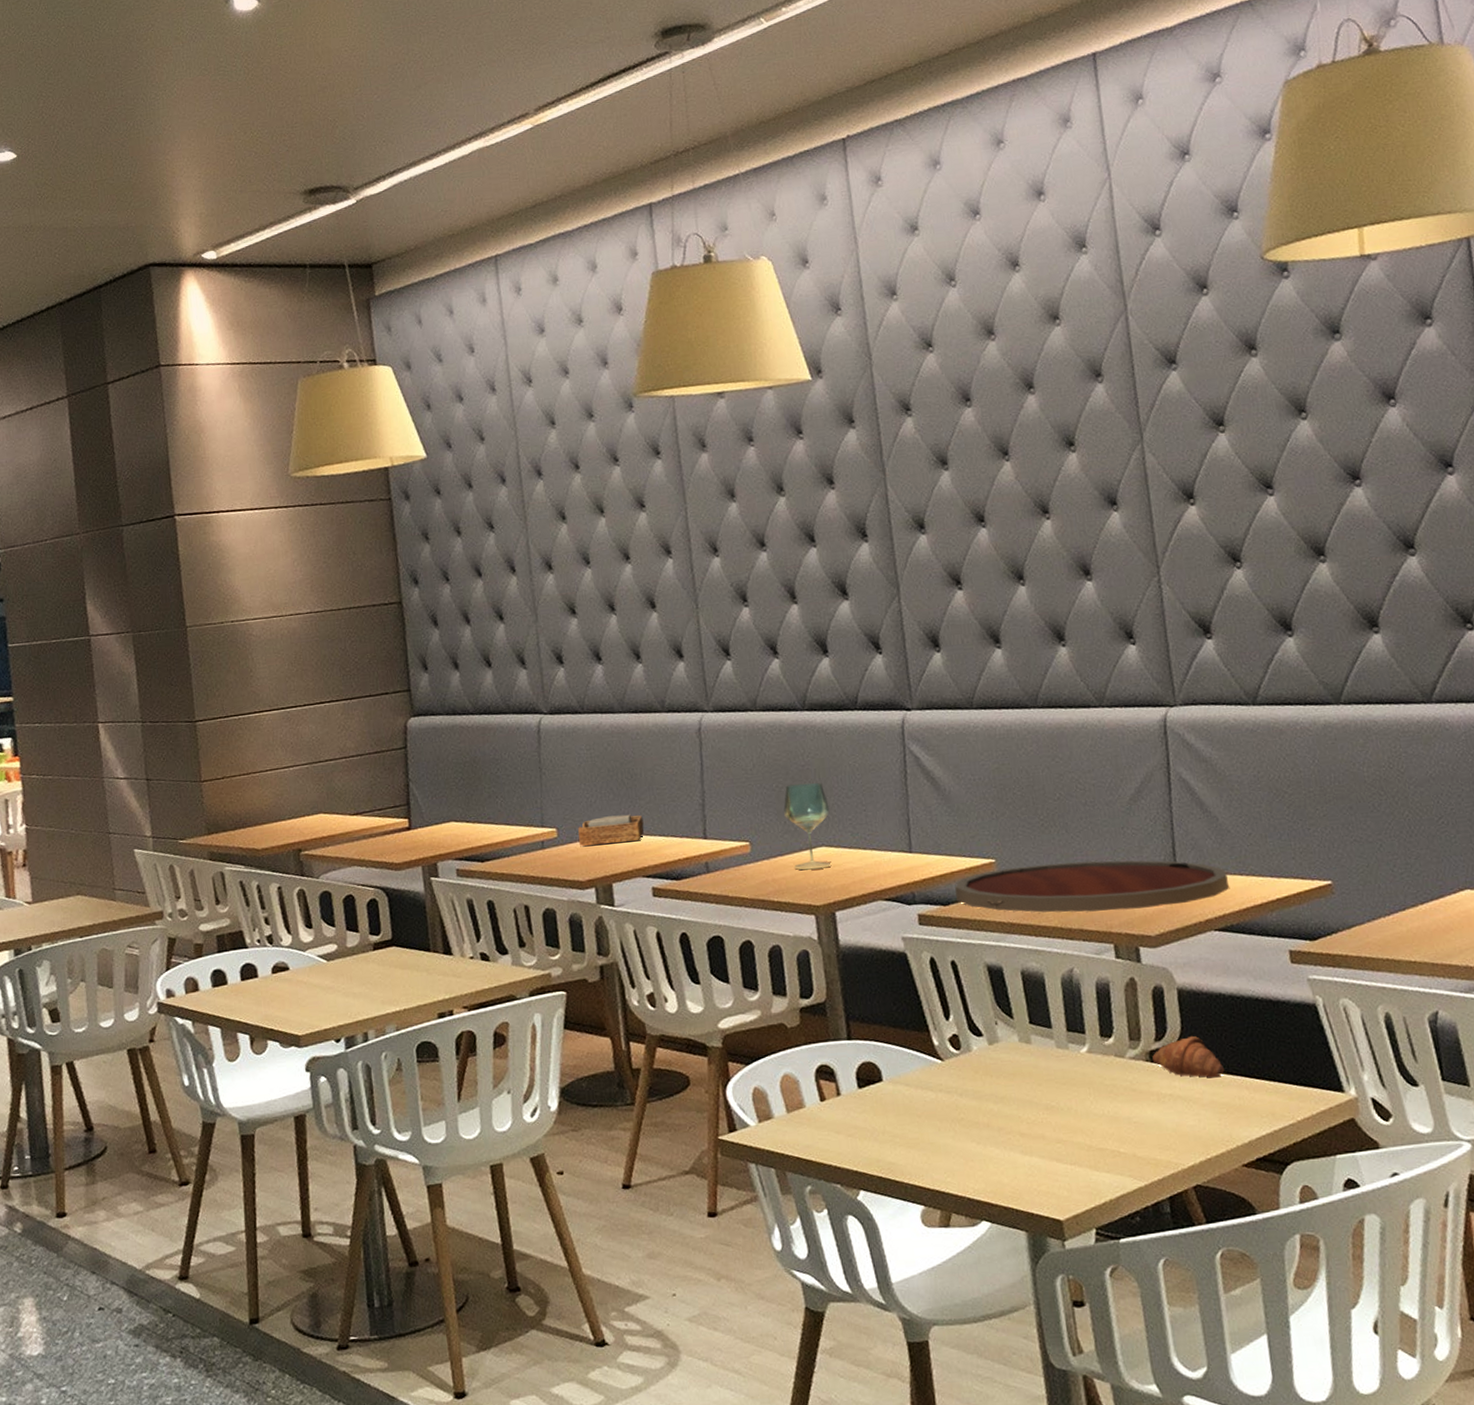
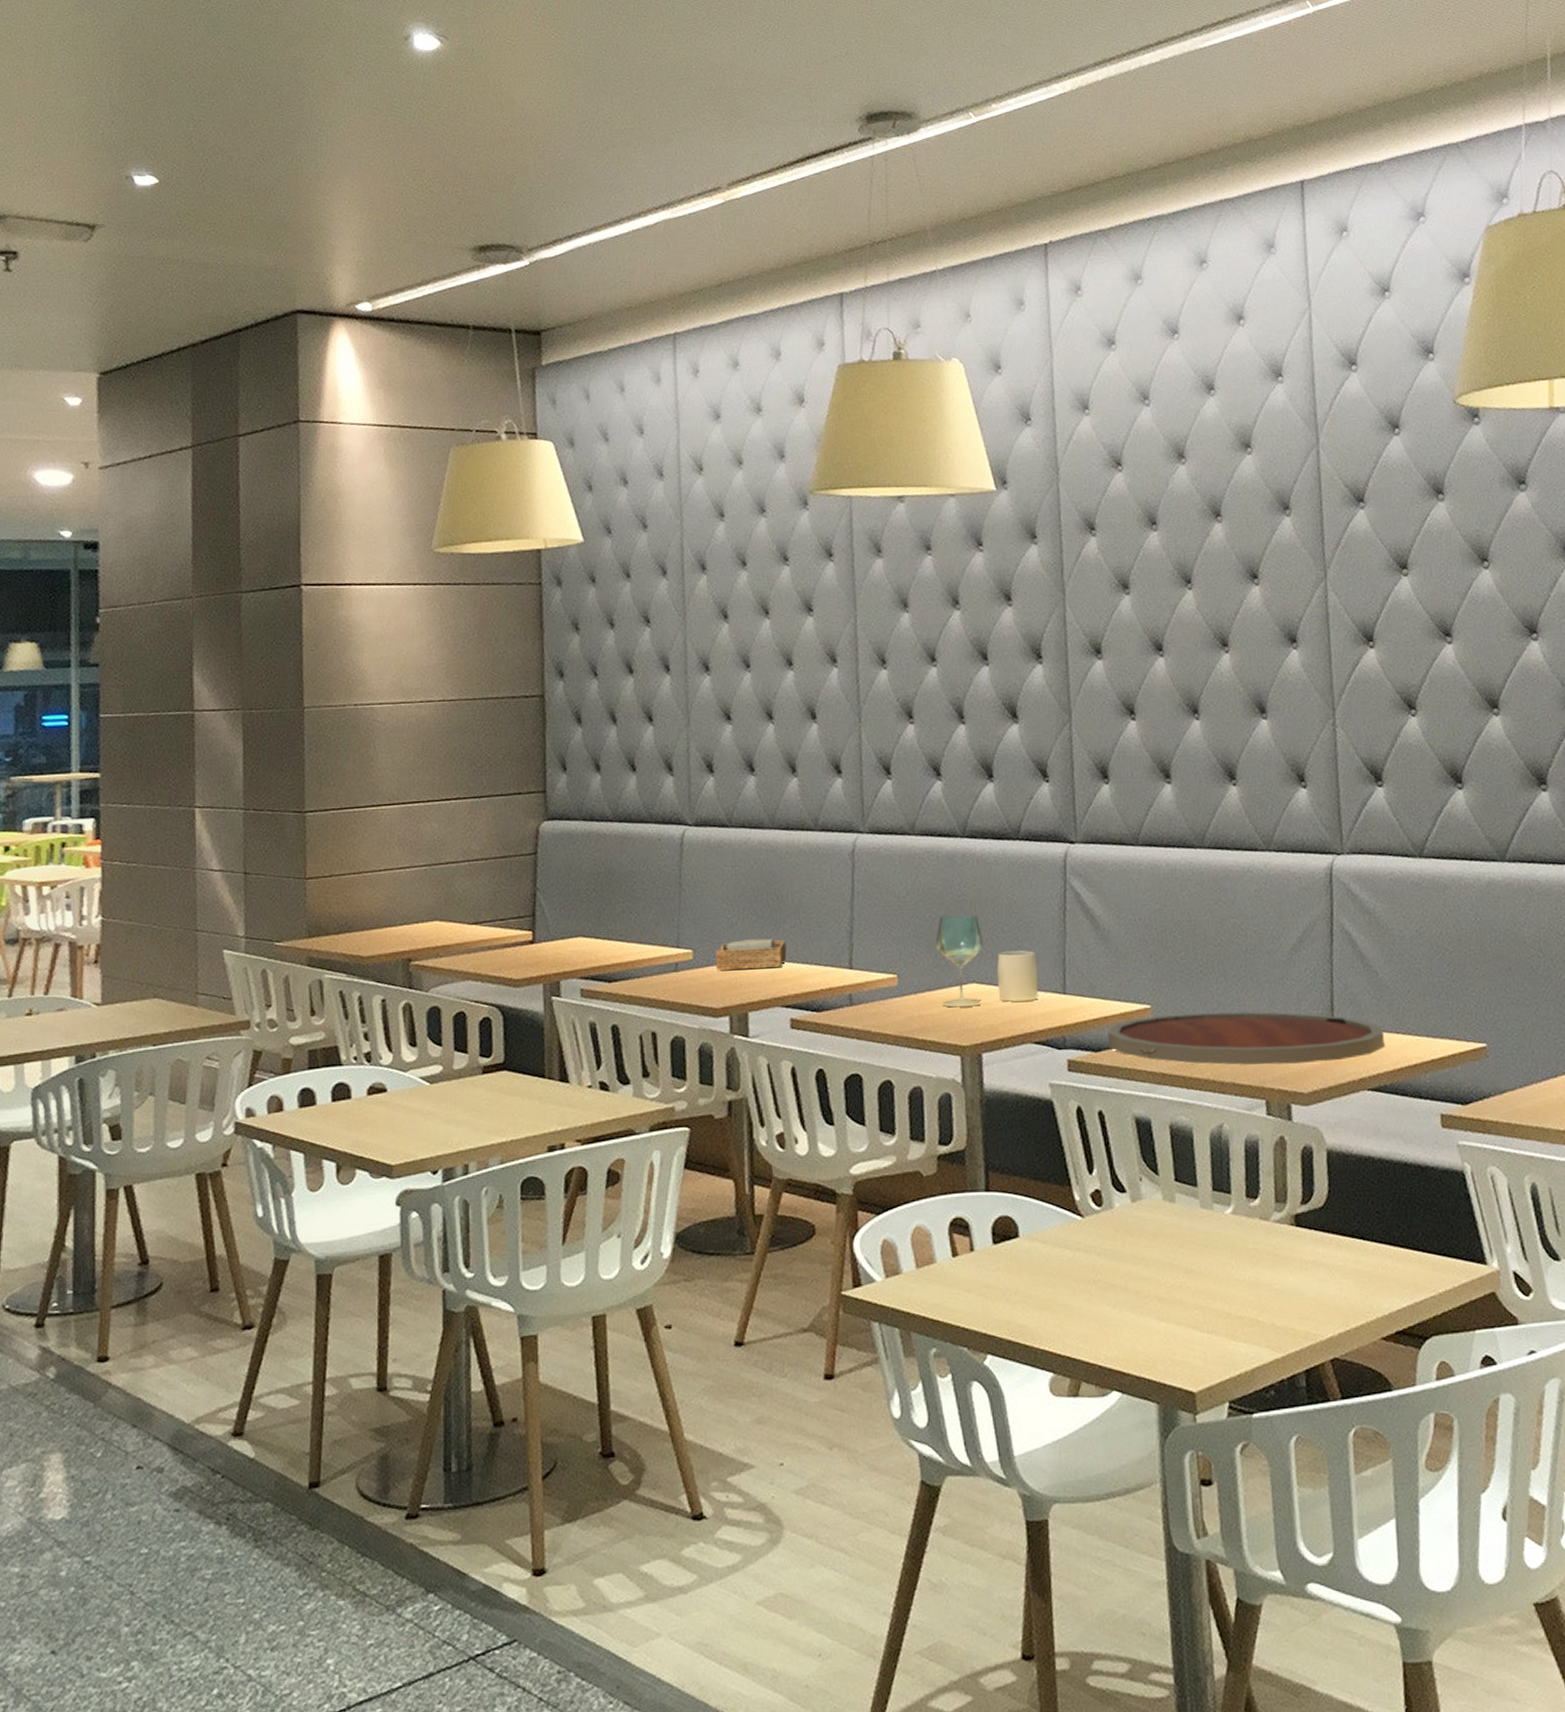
mug: none [843,813,886,863] -> present [996,950,1039,1002]
croissant: present [1152,1035,1225,1078] -> none [1298,1199,1370,1245]

